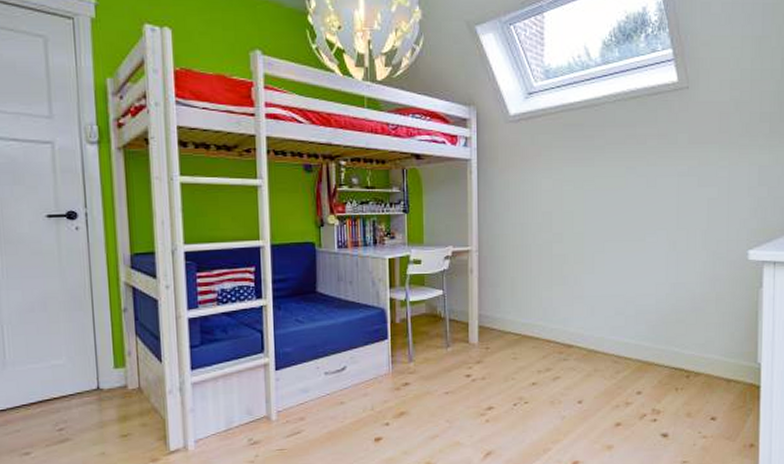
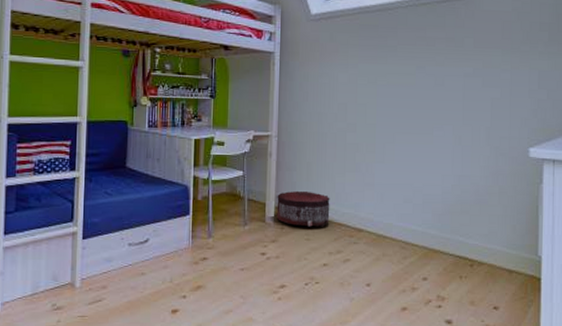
pouf: none [480,307,537,345] -> present [276,190,330,227]

